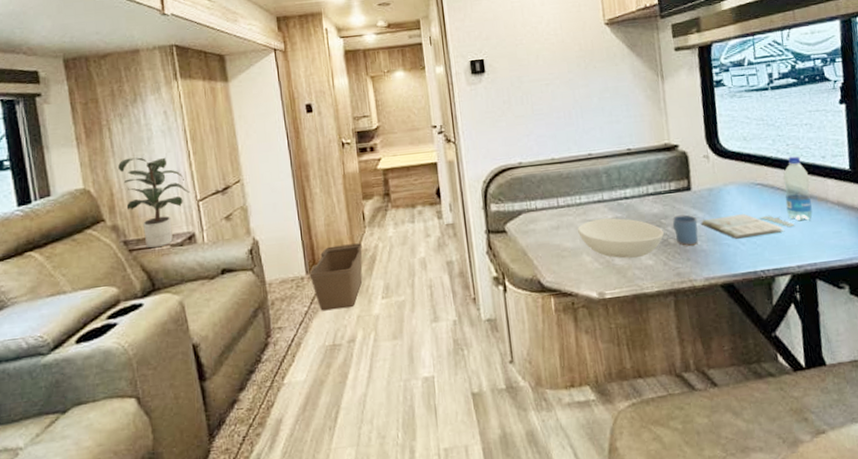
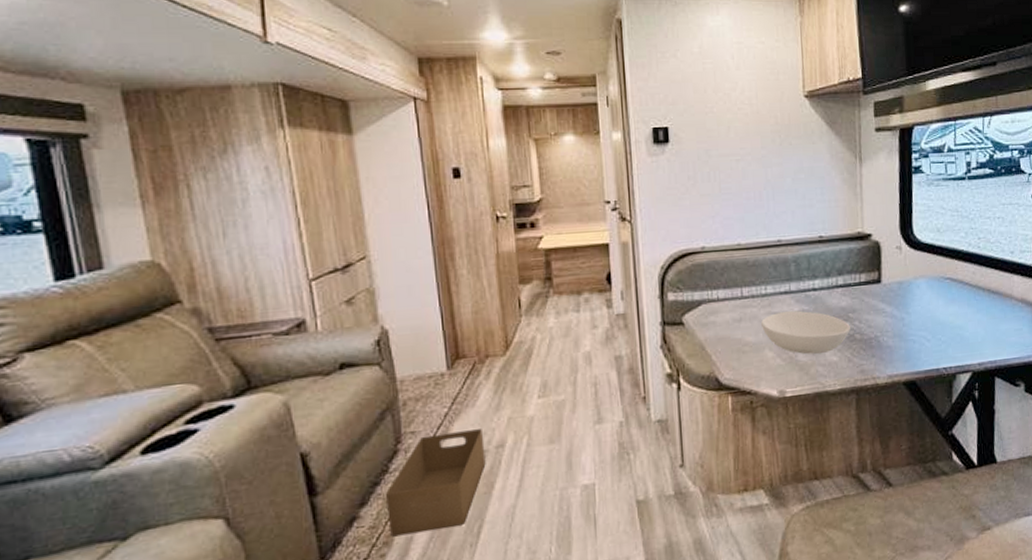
potted plant: present [118,157,190,249] -> none [201,223,300,338]
storage basket: none [260,325,340,419] -> present [386,429,486,537]
bicycle basket: present [309,243,363,311] -> none [451,334,517,413]
mug: present [672,214,698,246] -> none [859,308,885,342]
magazine: present [700,214,795,239] -> none [888,309,980,335]
bottle: present [783,156,813,222] -> none [972,250,997,318]

